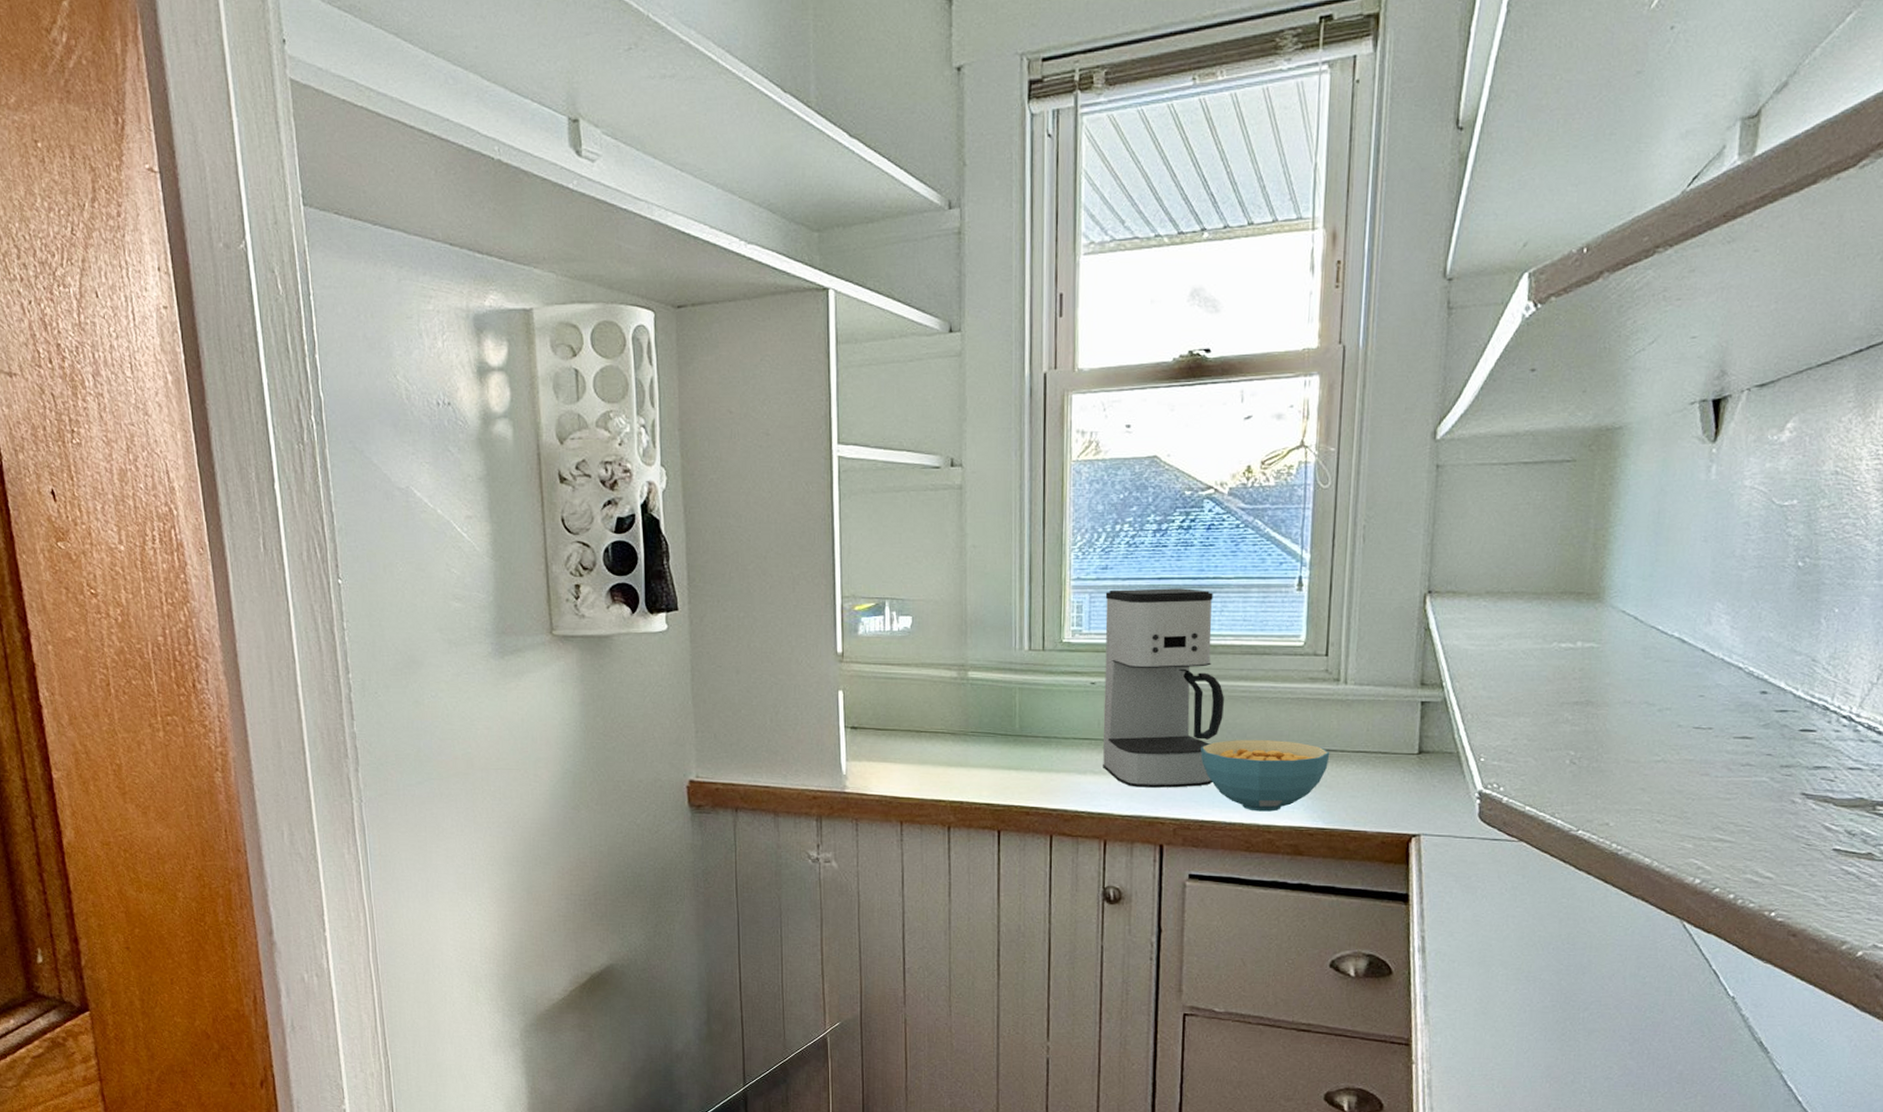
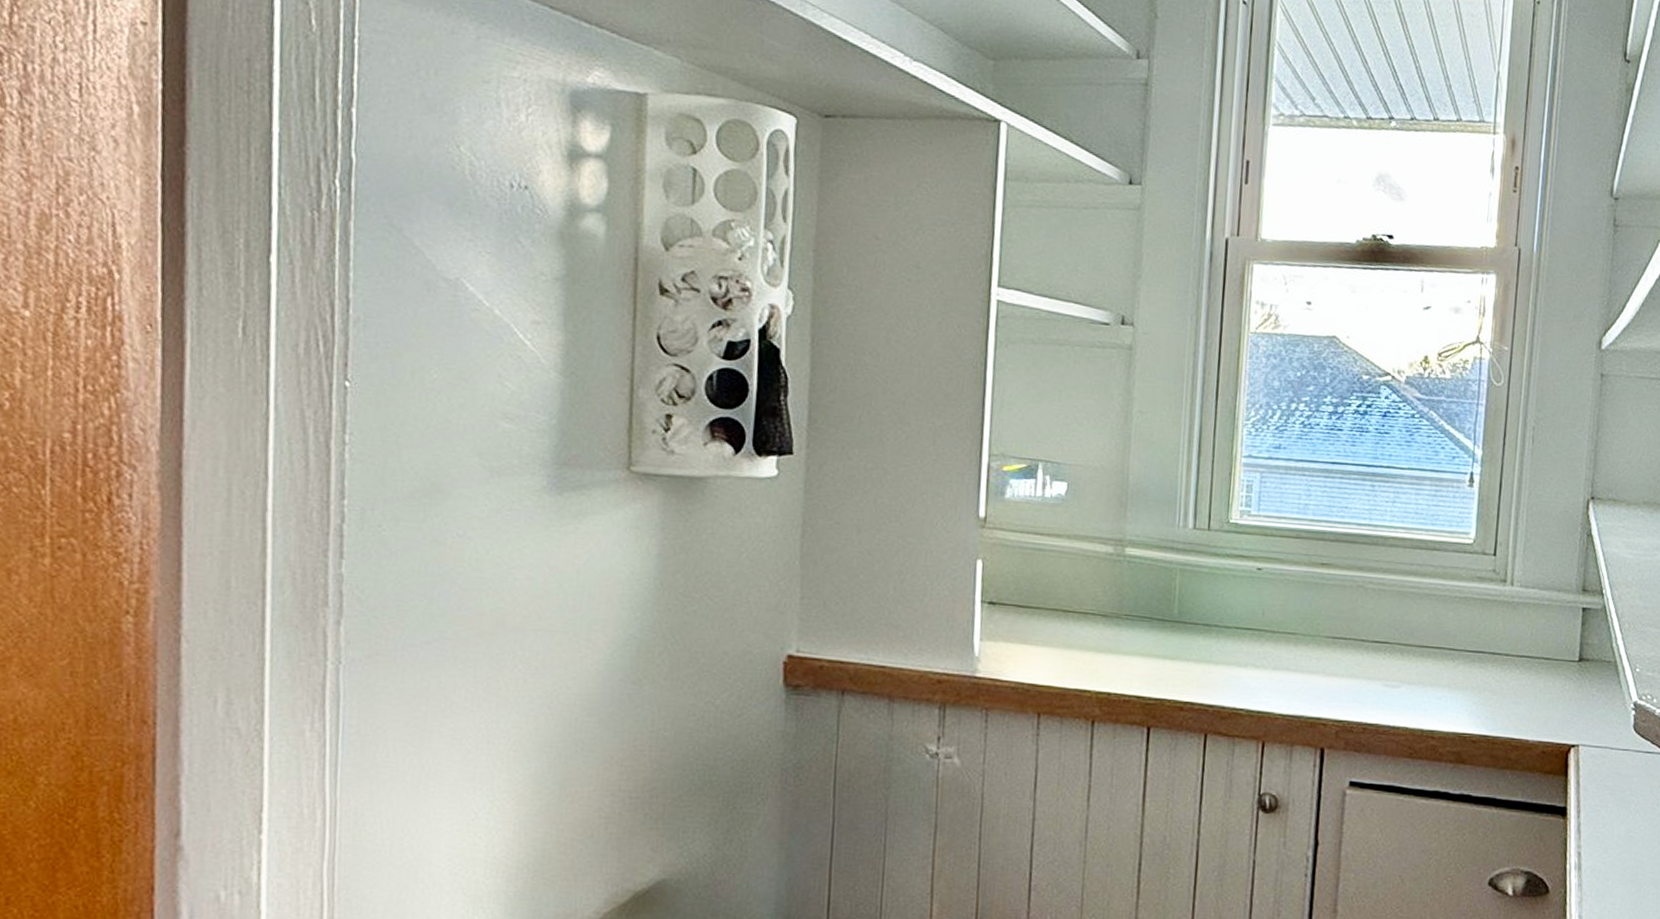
coffee maker: present [1103,588,1224,788] -> none [1265,470,1393,687]
cereal bowl: present [1200,739,1330,812] -> none [1367,637,1495,716]

